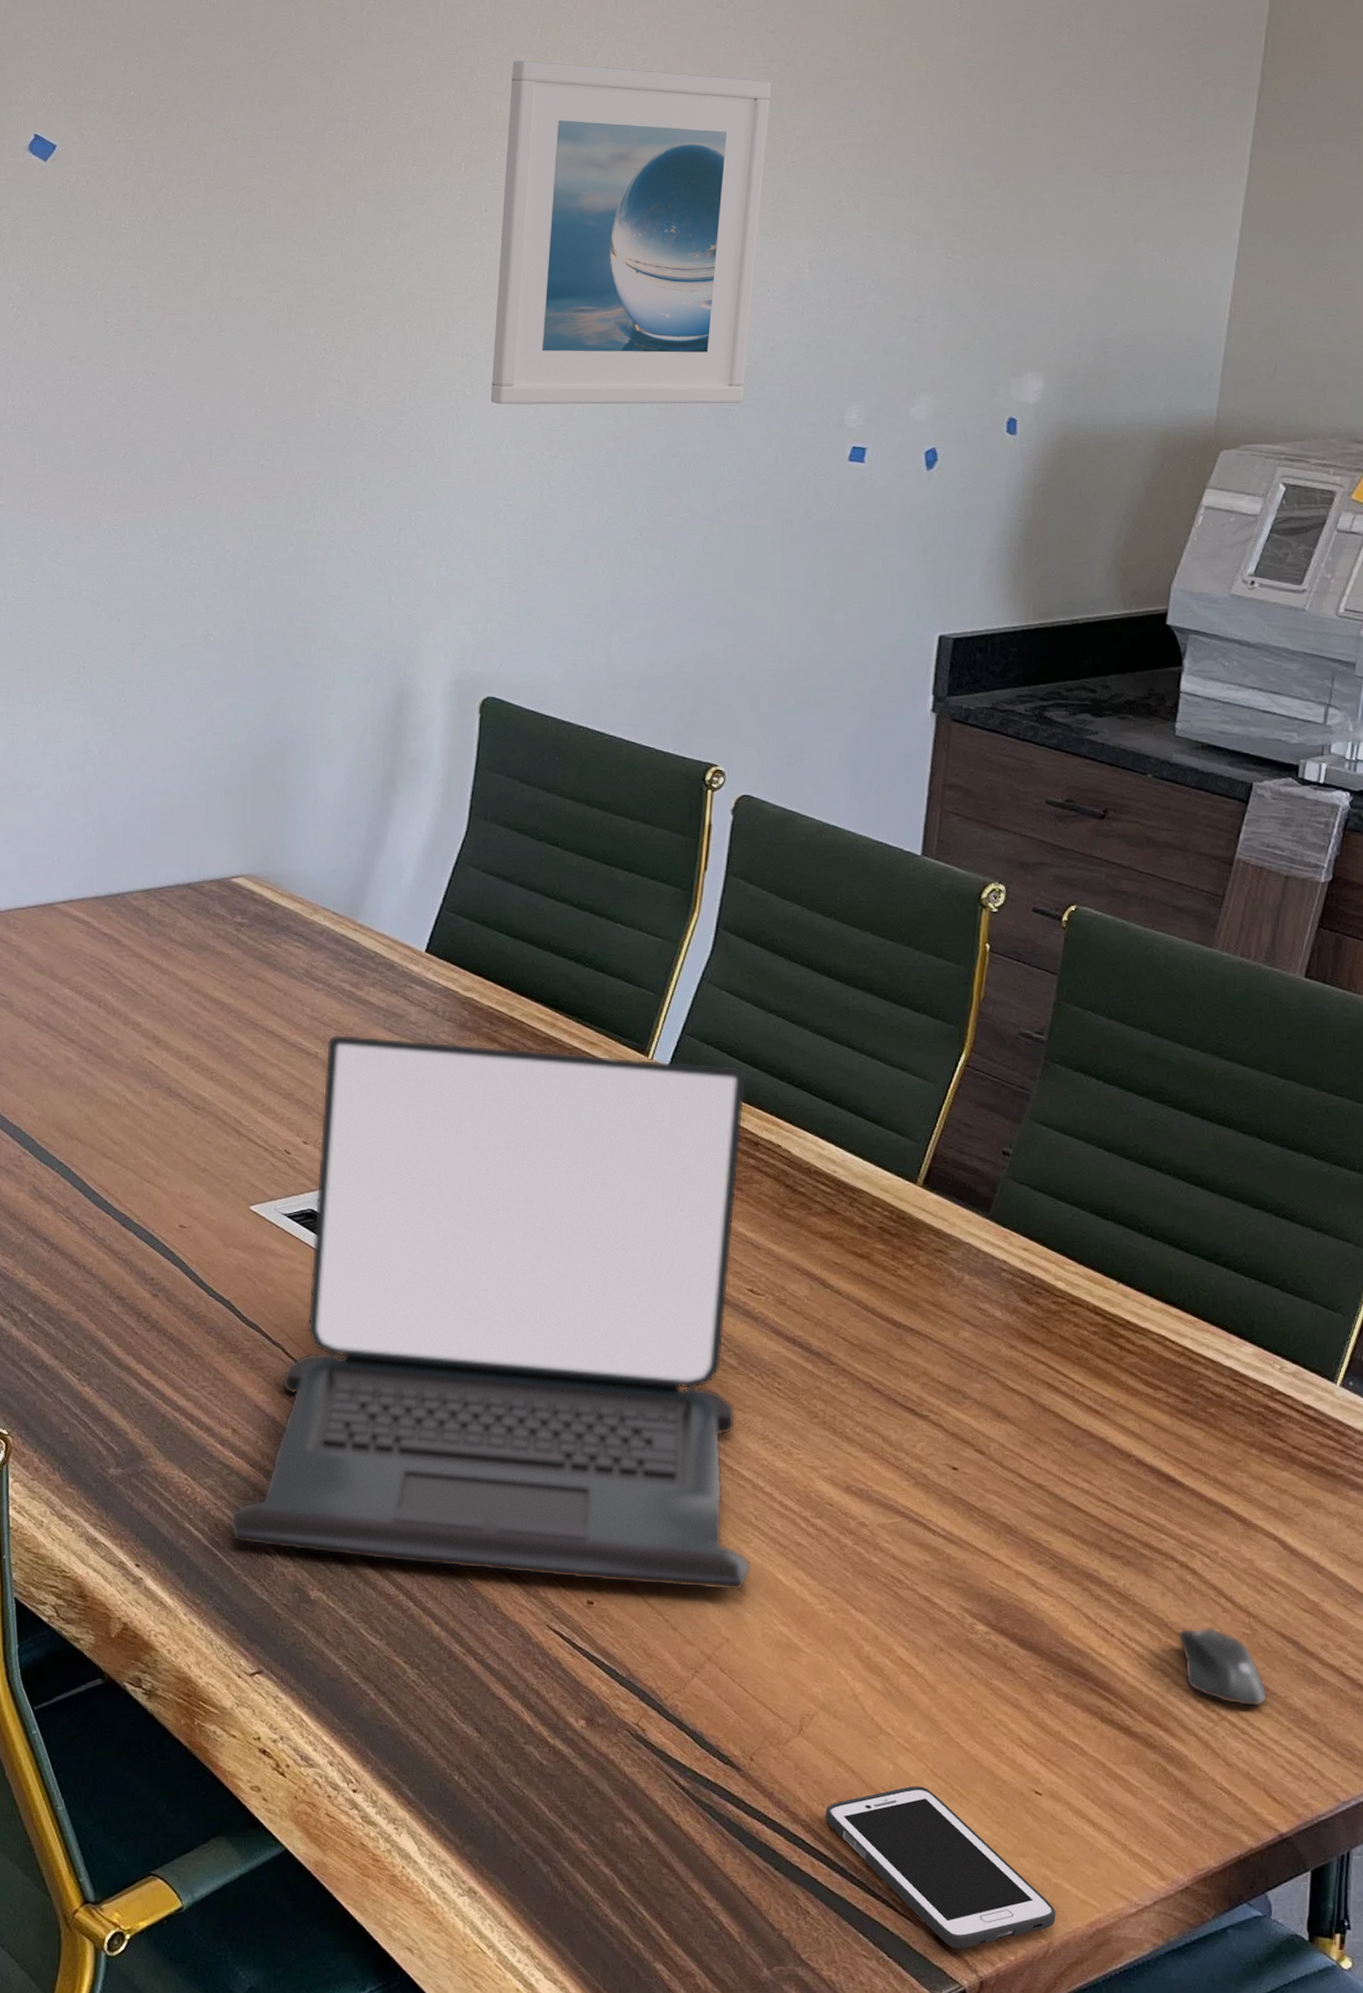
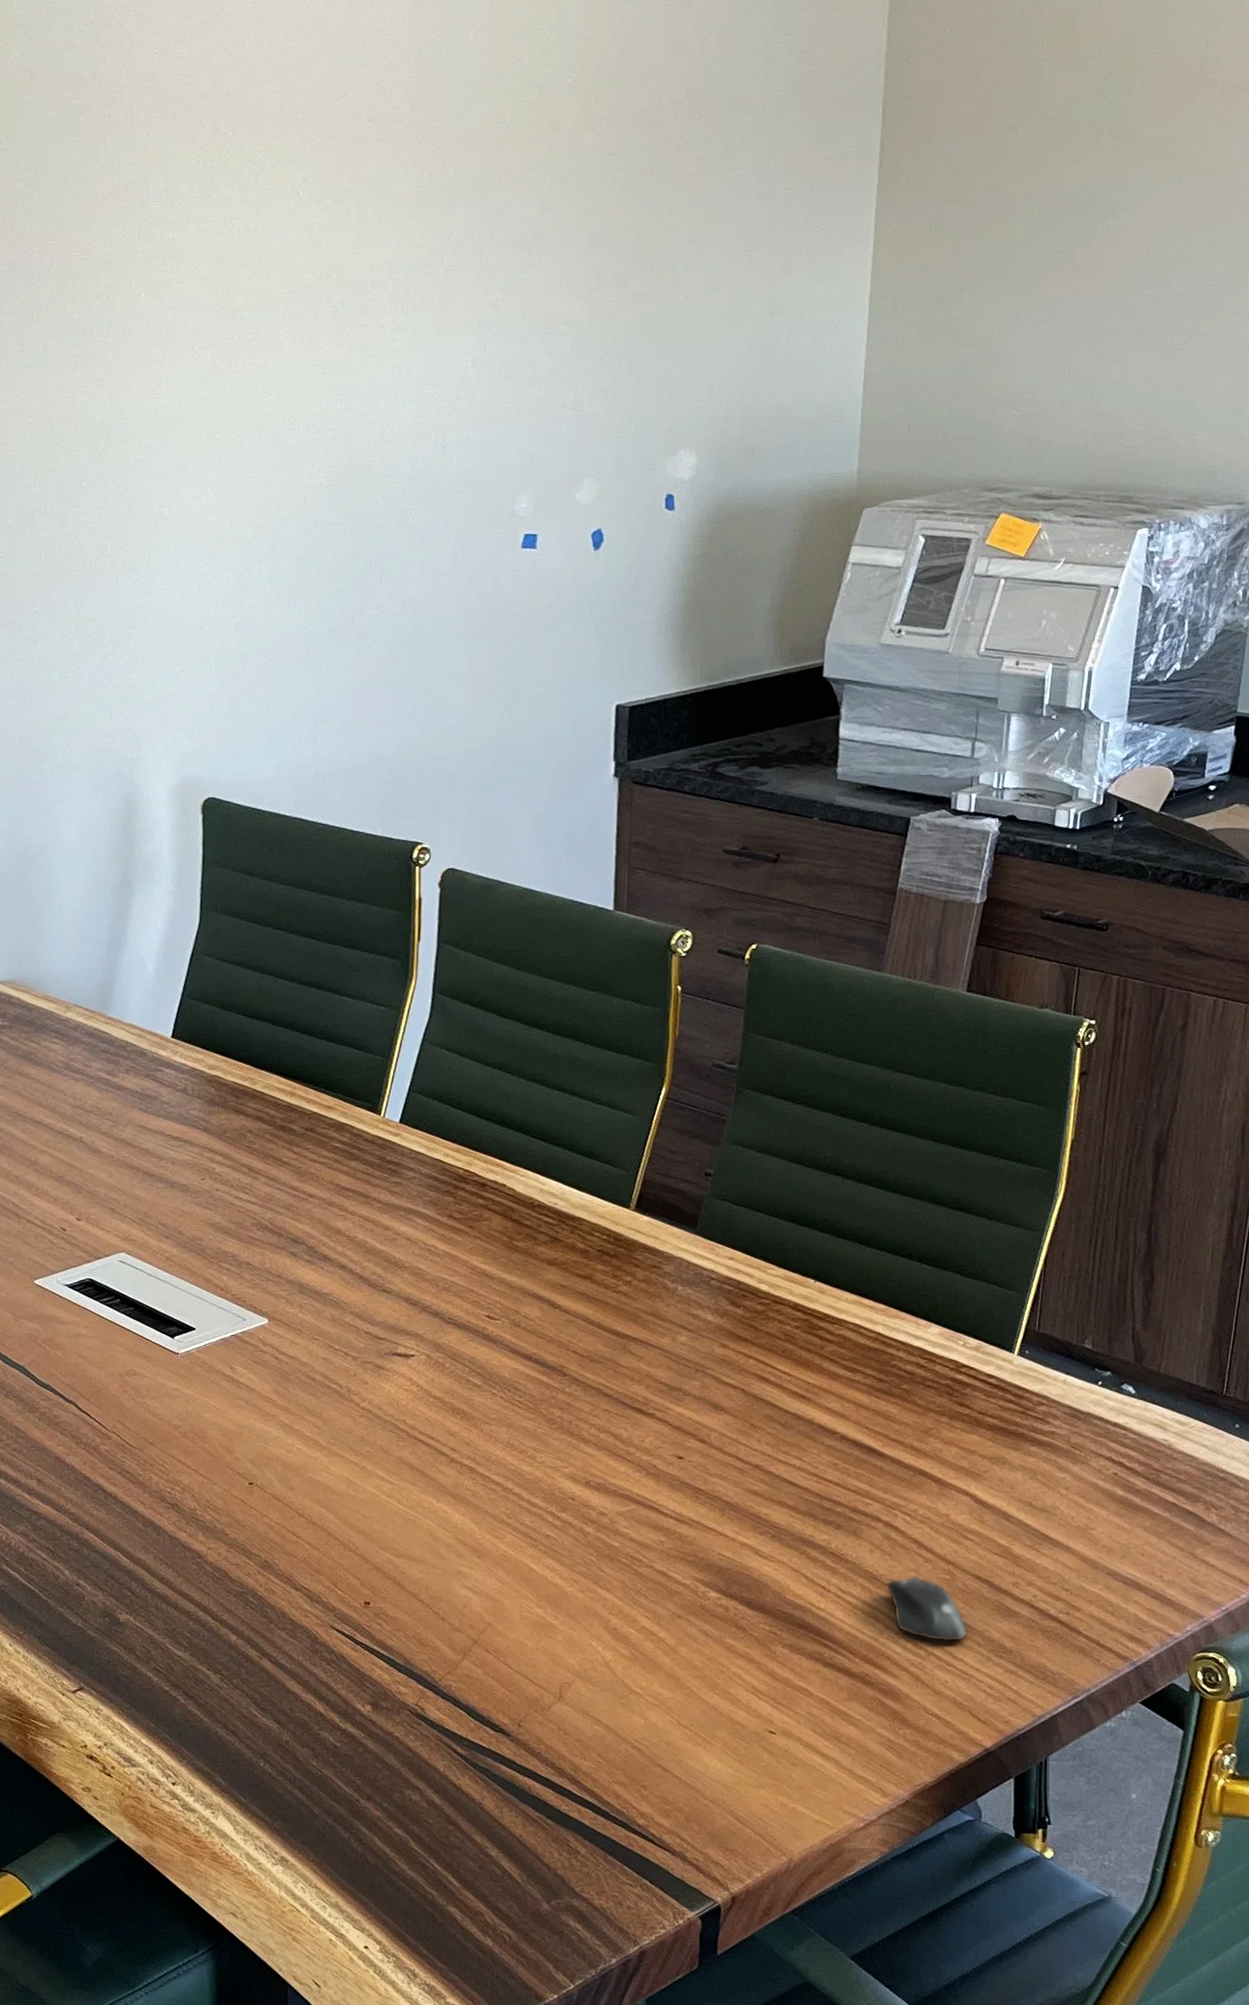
laptop: present [229,1034,752,1591] -> none [42,1117,508,1584]
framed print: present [490,60,772,405] -> none [180,188,425,522]
cell phone: present [825,1785,1056,1949] -> none [587,1735,795,1871]

